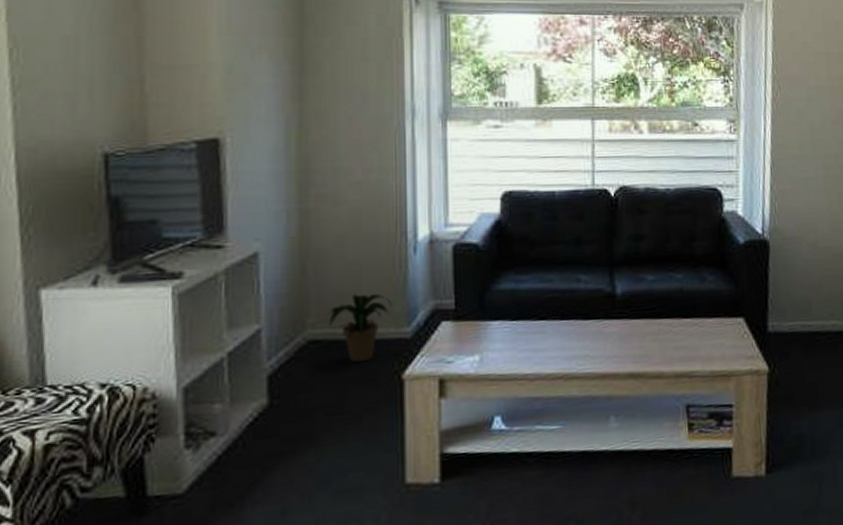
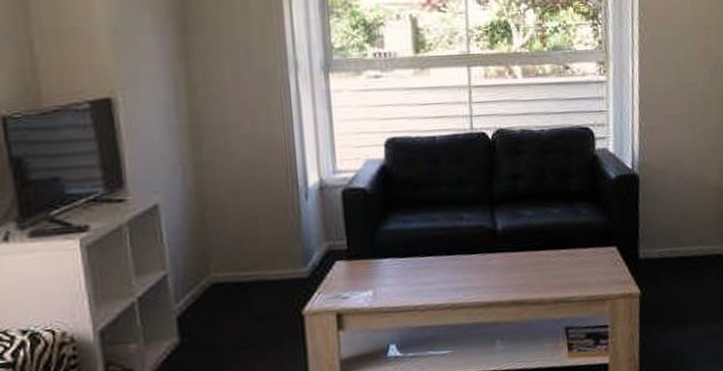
potted plant: present [329,294,392,363] -> none [229,239,288,302]

